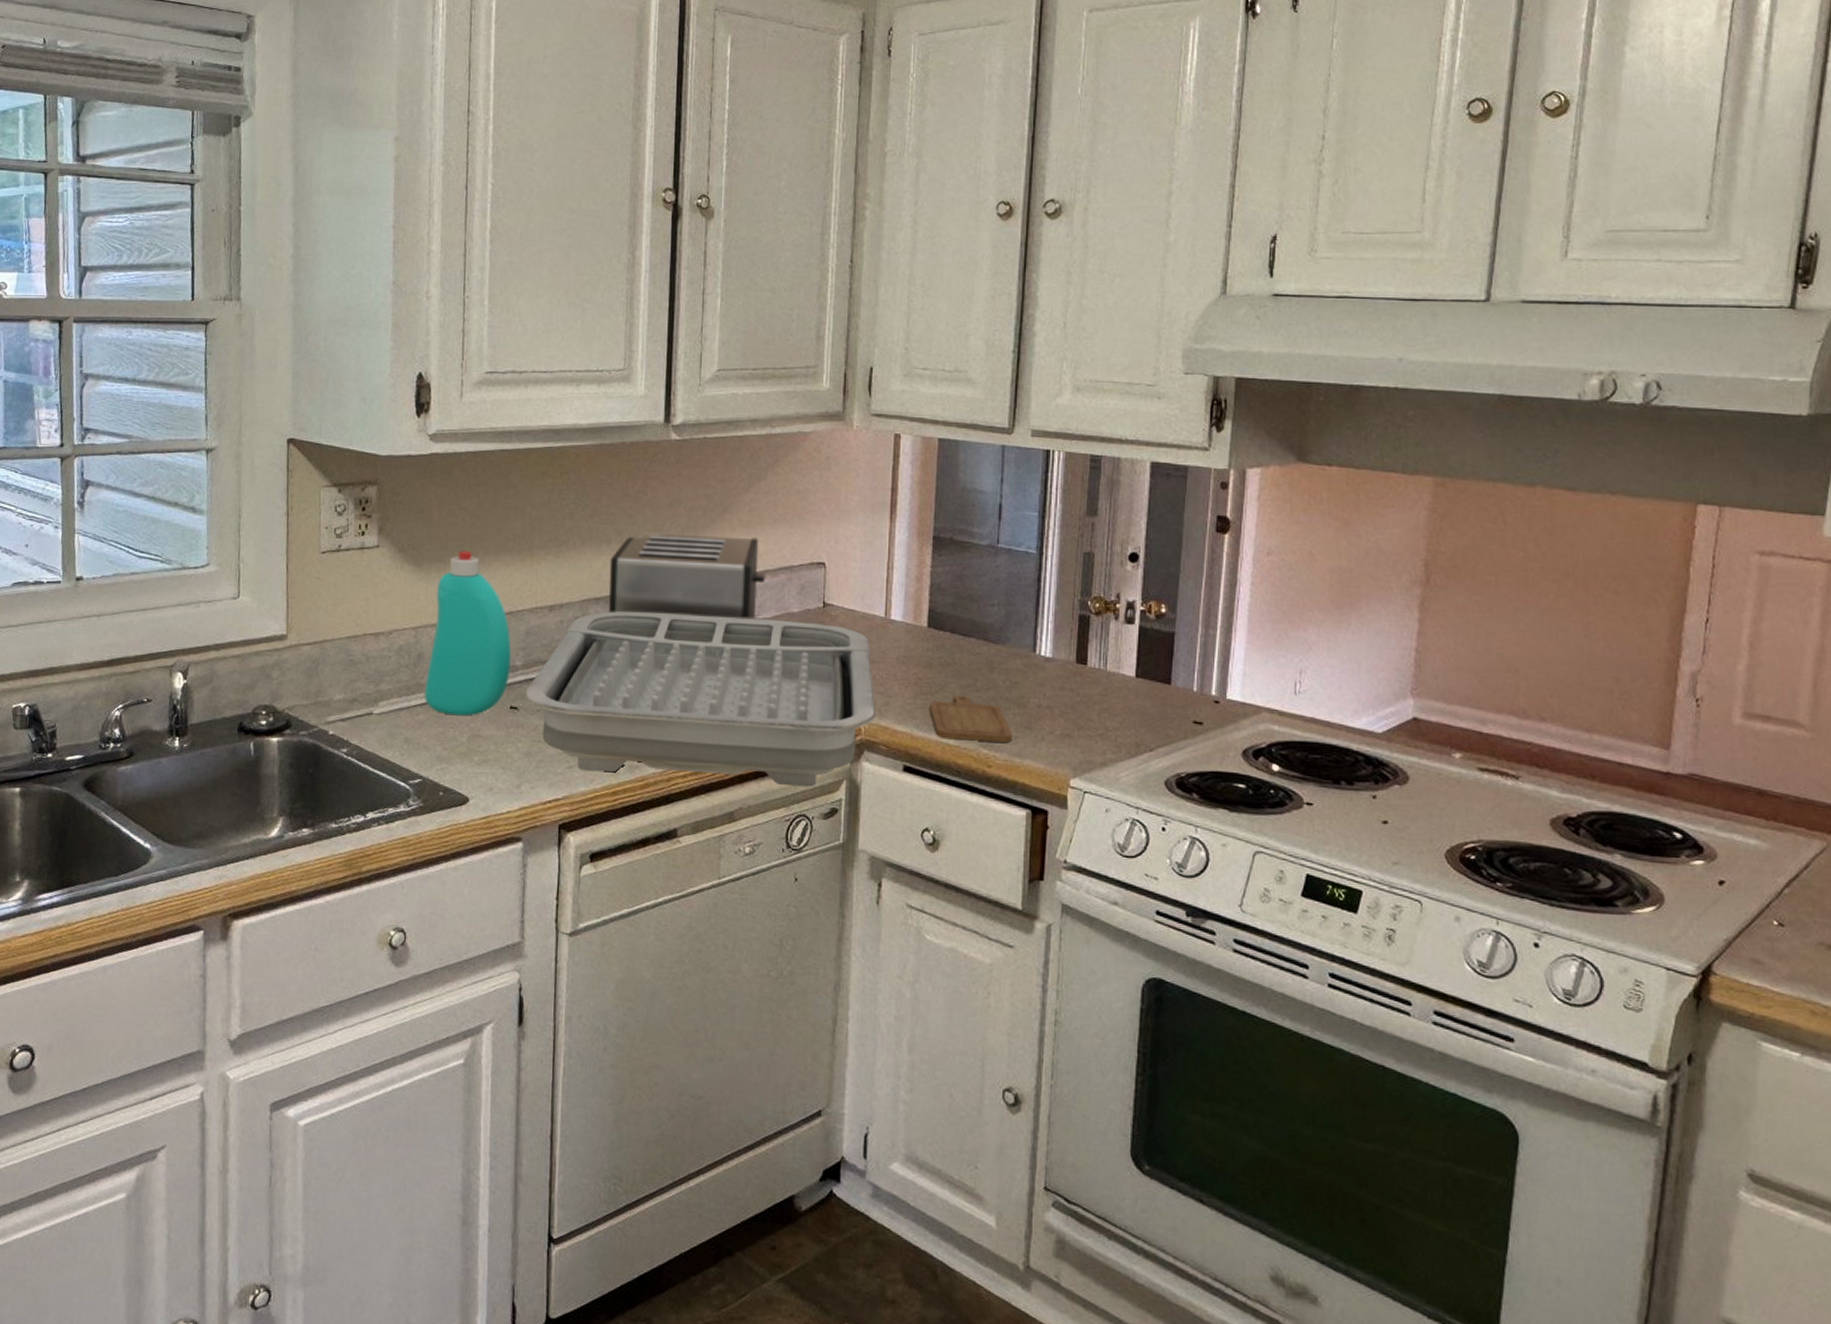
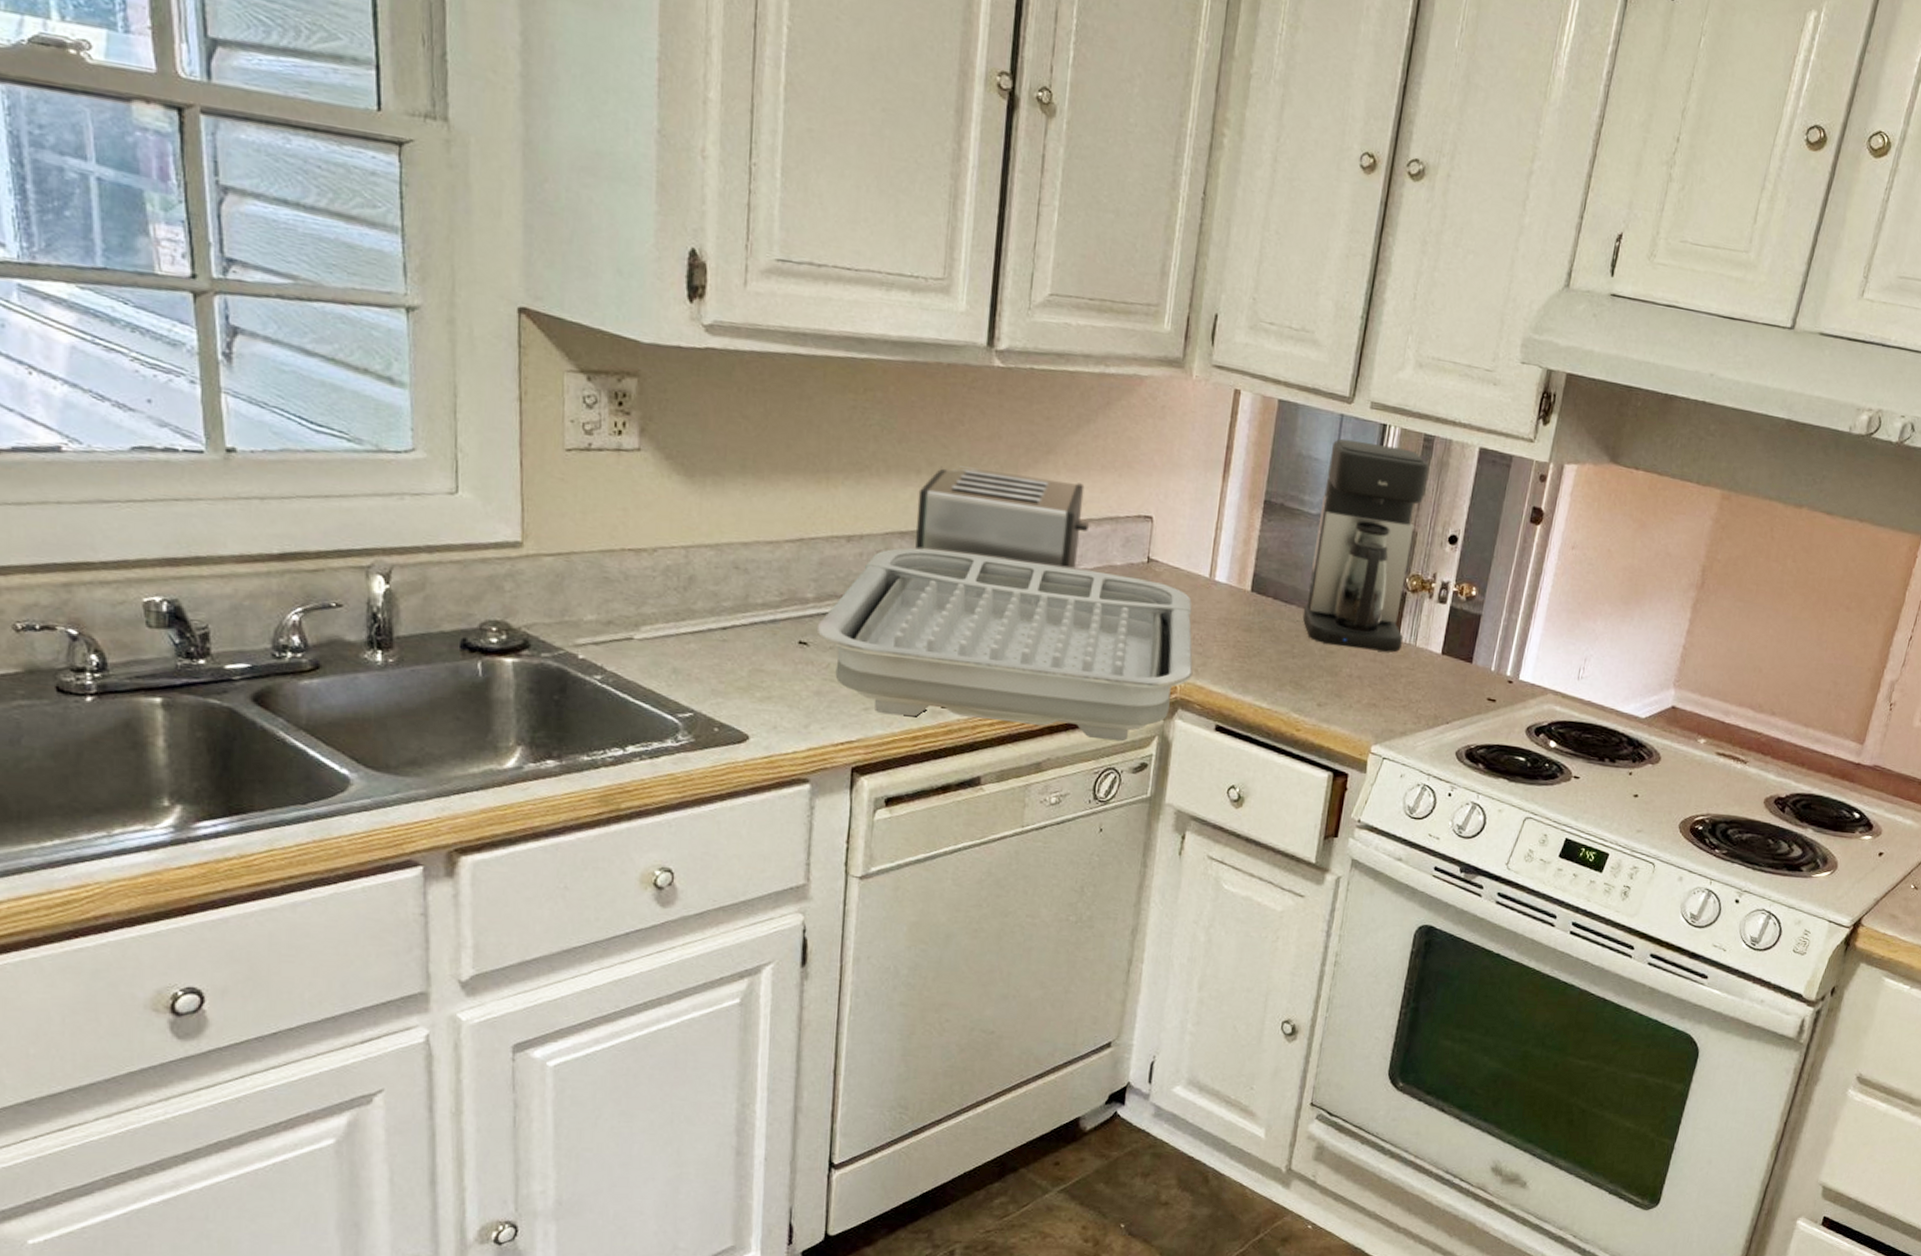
bottle: present [424,551,511,716] -> none [696,465,801,649]
chopping board: present [929,695,1012,742] -> none [1245,660,1322,709]
coffee maker: none [983,468,1098,679] -> present [1302,438,1429,653]

